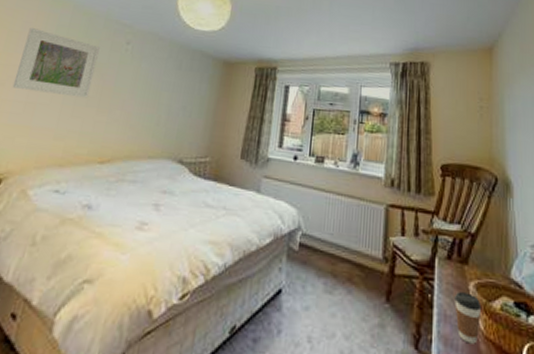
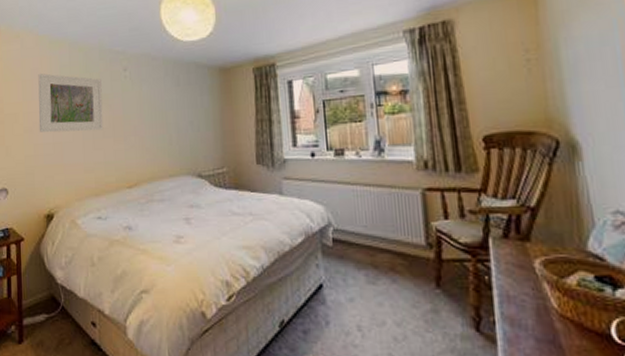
coffee cup: present [454,292,482,344] -> none [517,271,553,323]

